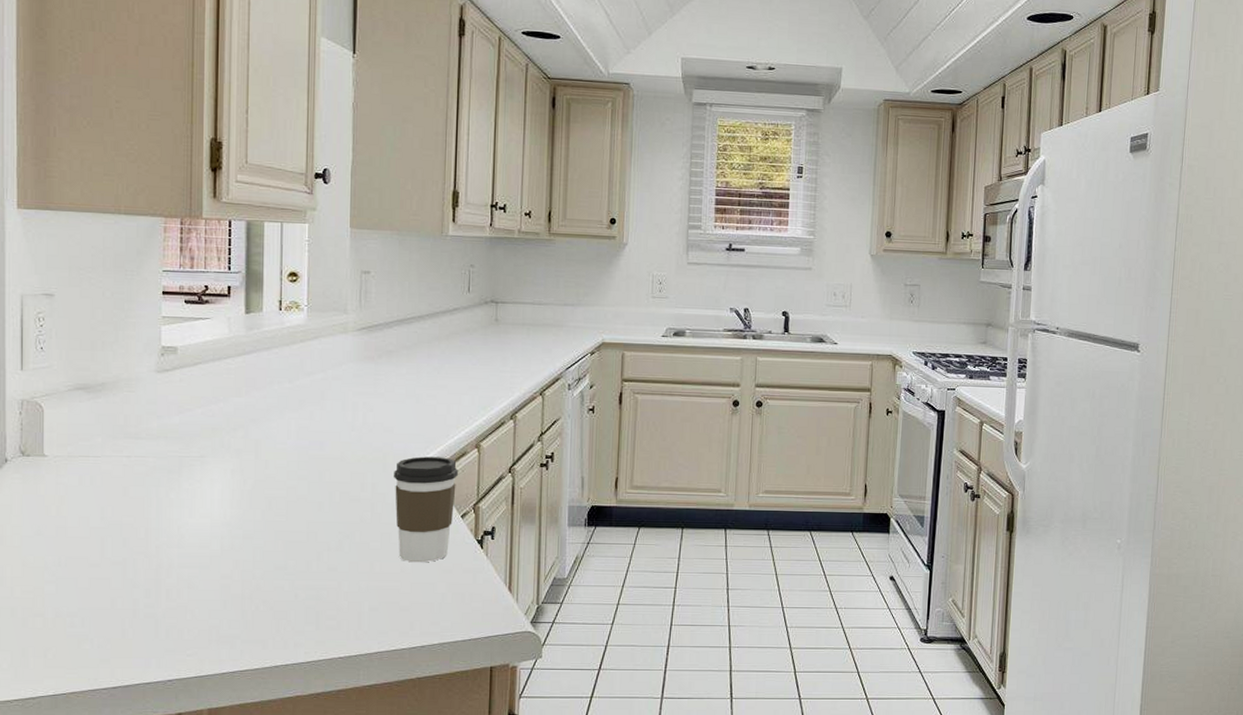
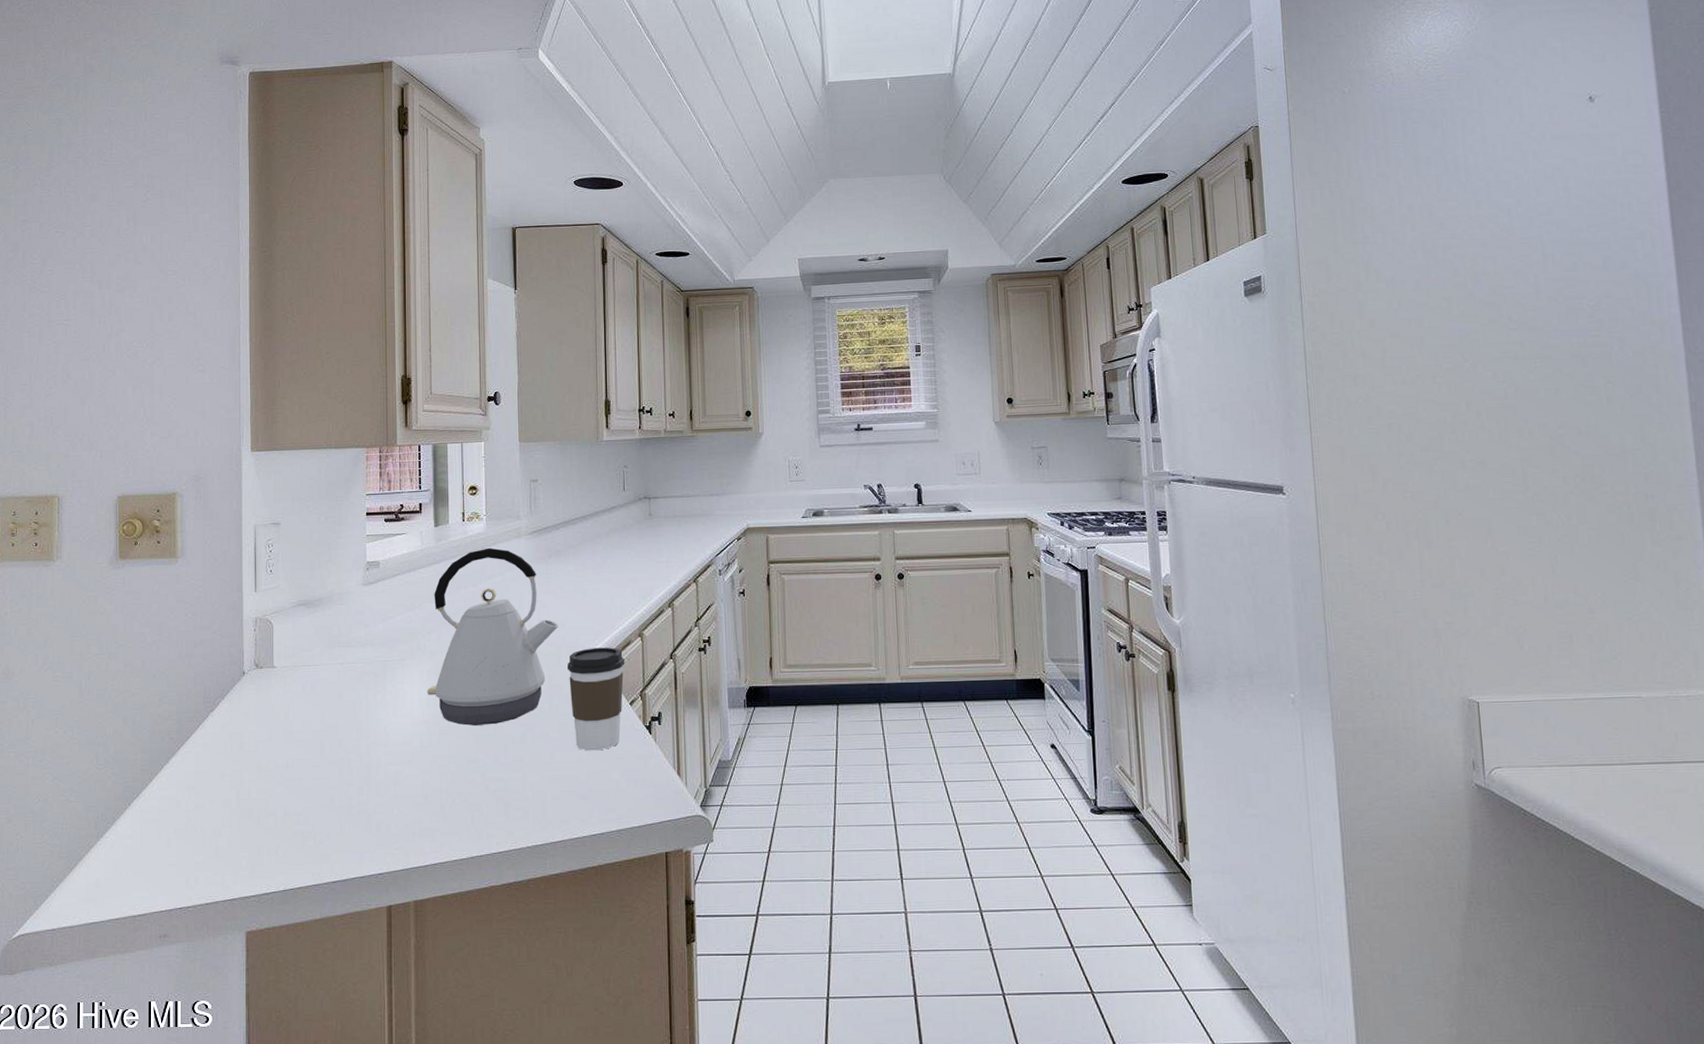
kettle: none [230,341,386,531] -> present [427,547,558,726]

